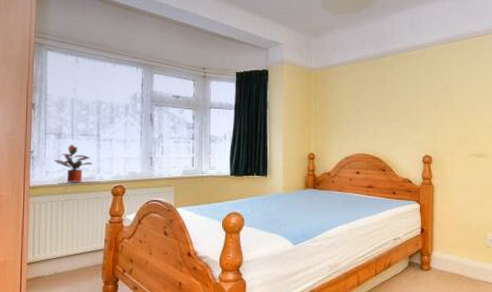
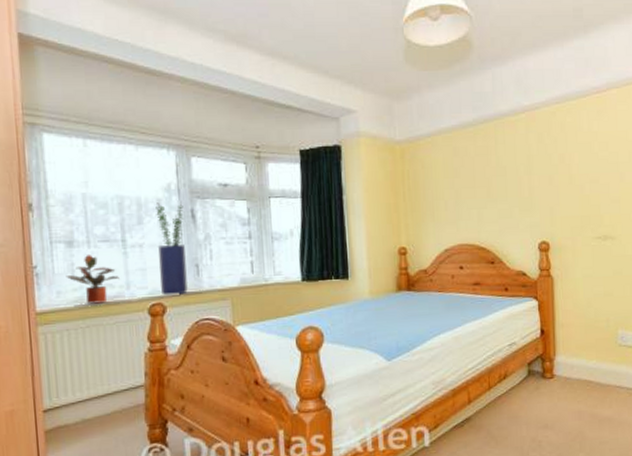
vase: none [122,108,145,180] -> present [156,202,189,296]

